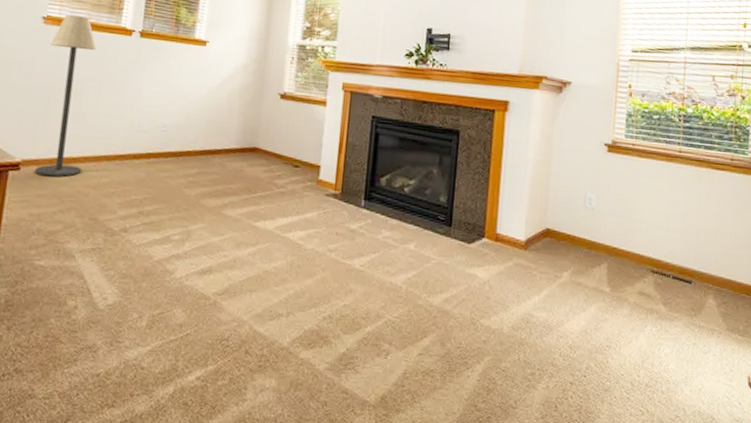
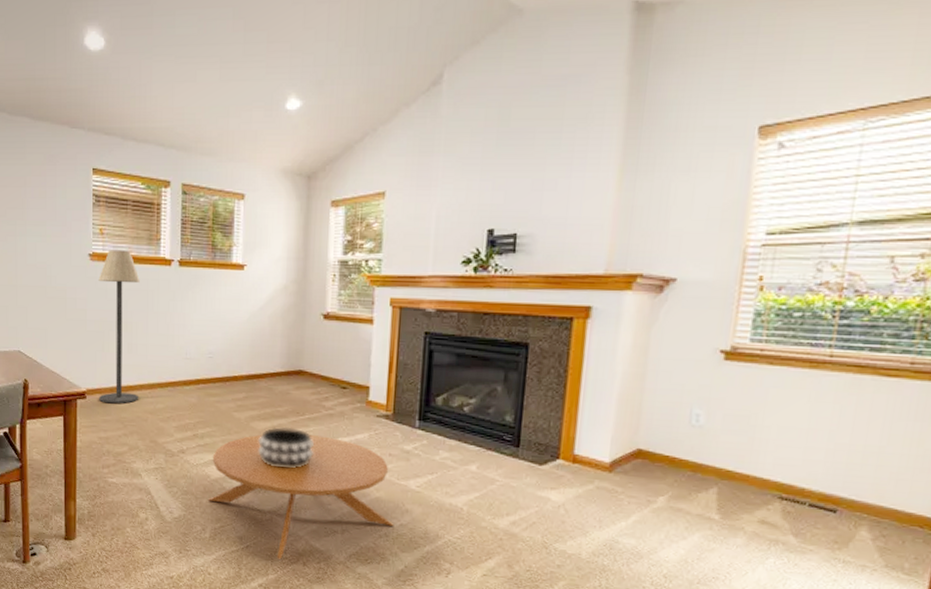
coffee table: none [149,212,338,348] -> present [208,434,394,559]
decorative bowl: none [206,205,264,249] -> present [258,427,314,469]

